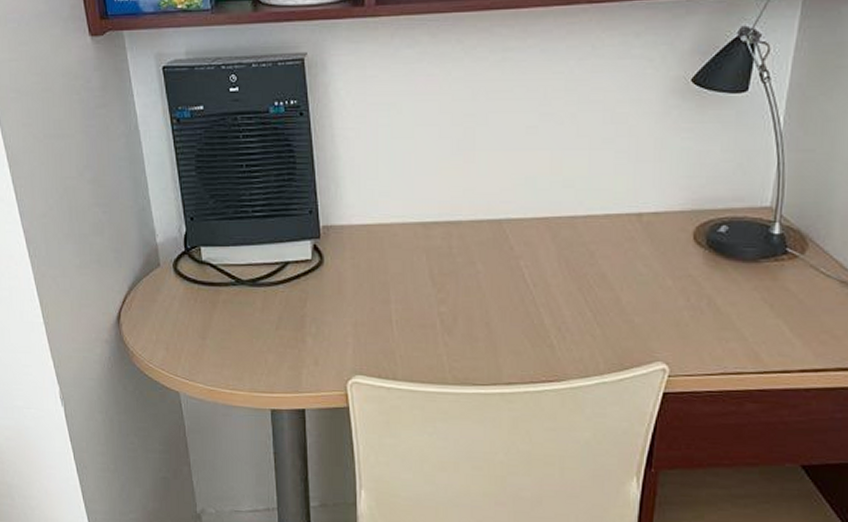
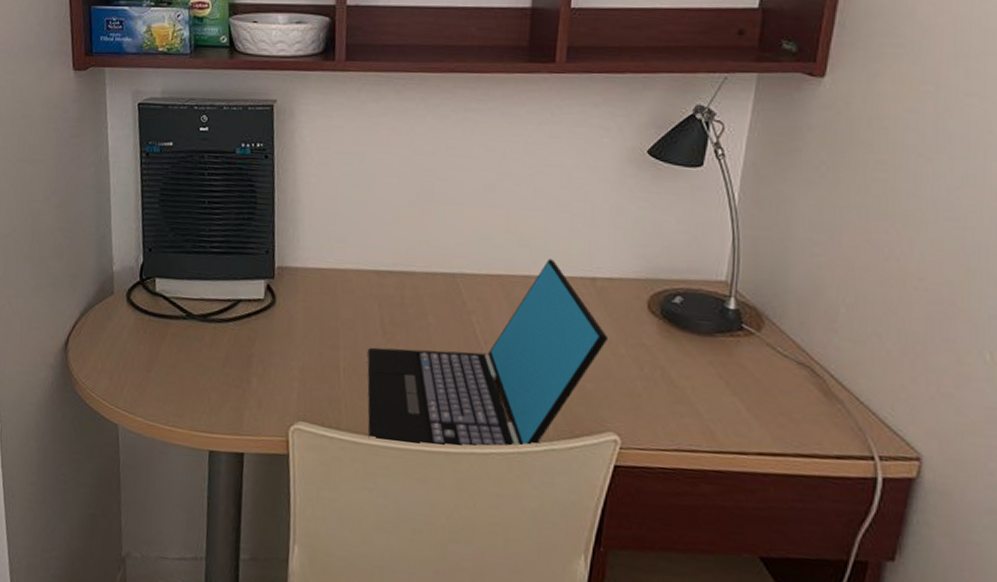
laptop: none [419,198,656,387] -> present [367,259,609,446]

